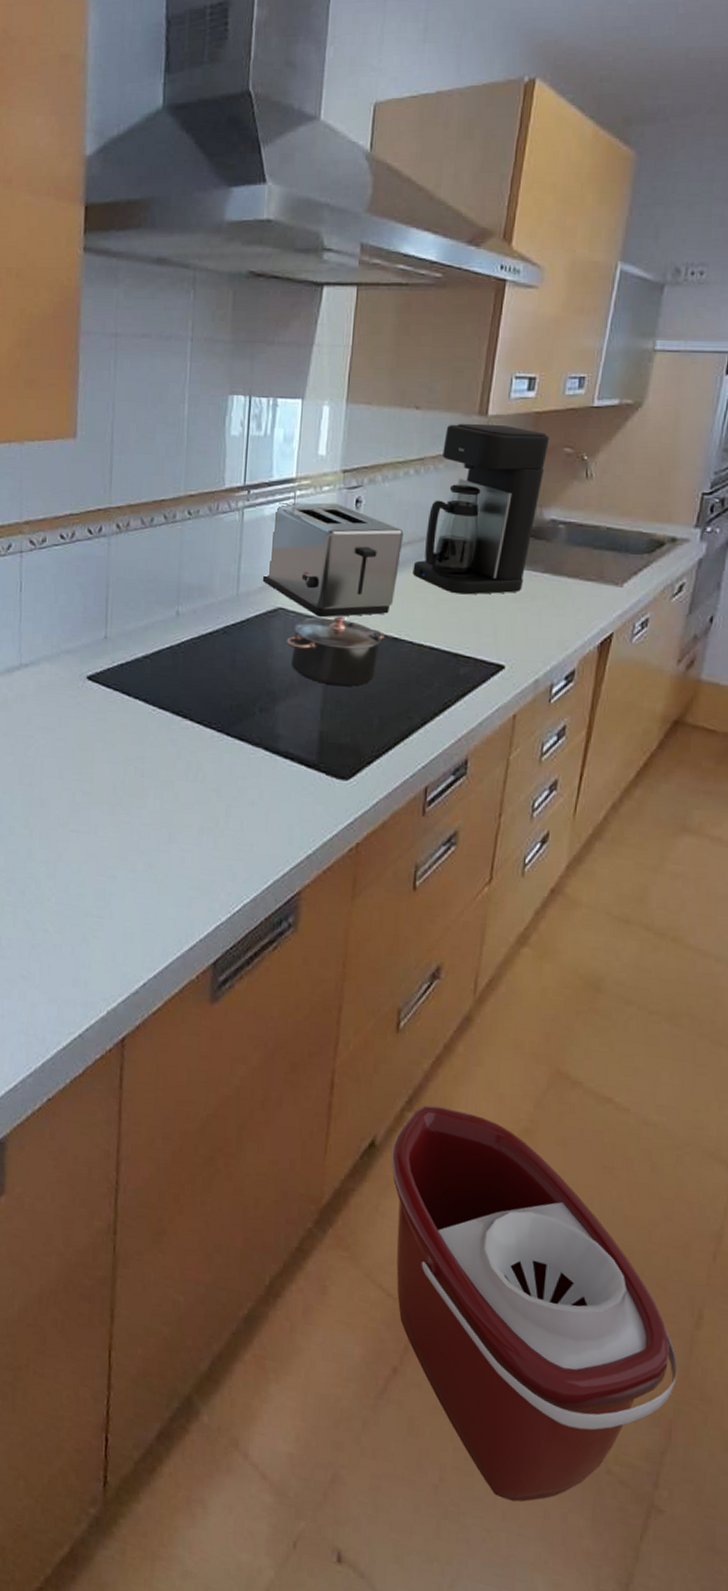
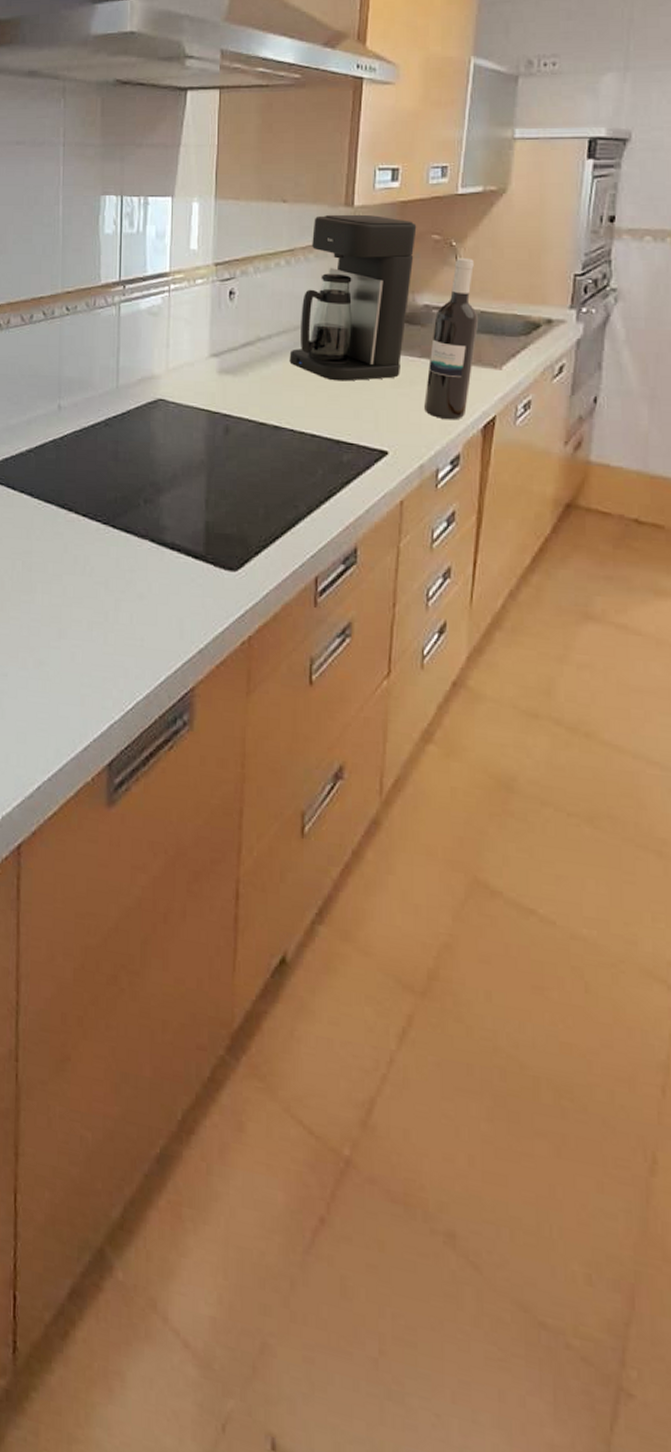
toaster: present [262,502,404,618] -> none [141,295,278,408]
cooking pot: present [286,616,385,687] -> none [168,406,265,476]
bucket: present [391,1105,678,1502] -> none [305,917,635,1381]
wine bottle: none [542,472,605,636] -> present [423,257,479,420]

